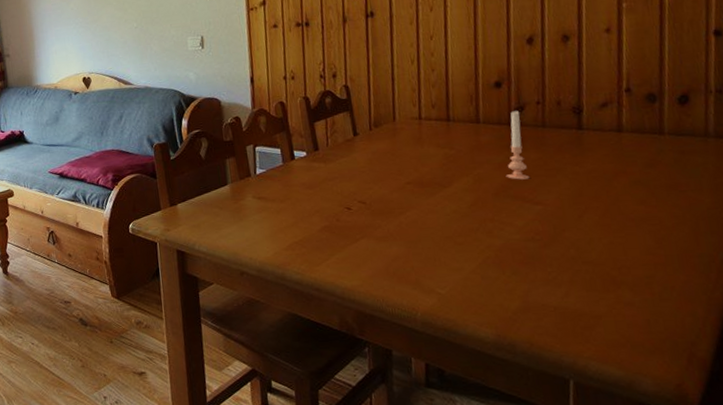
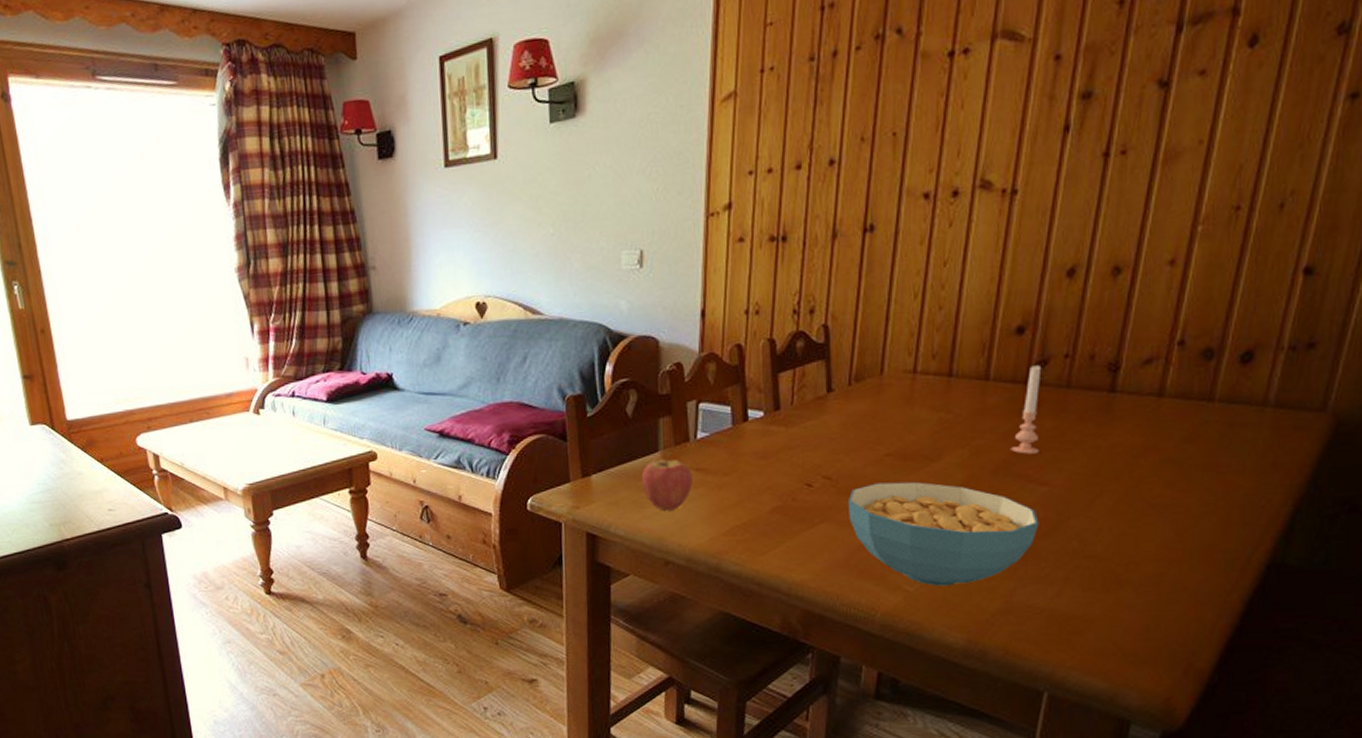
fruit: none [216,183,257,231] -> present [641,449,693,511]
cereal bowl: none [381,204,540,289] -> present [849,481,1039,586]

